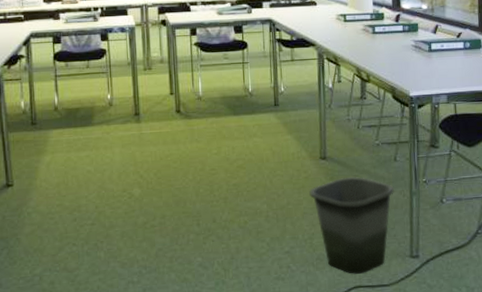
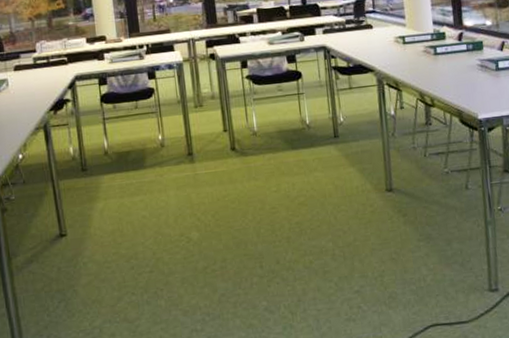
waste bin: present [309,177,395,274] -> none [377,208,468,312]

